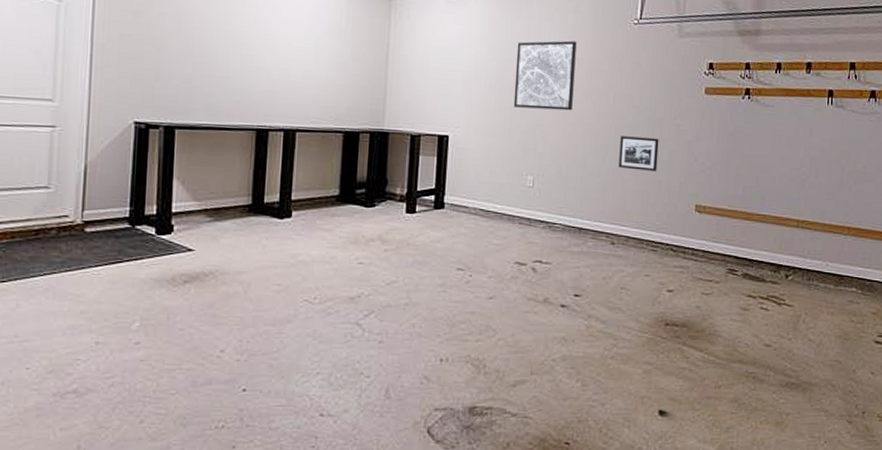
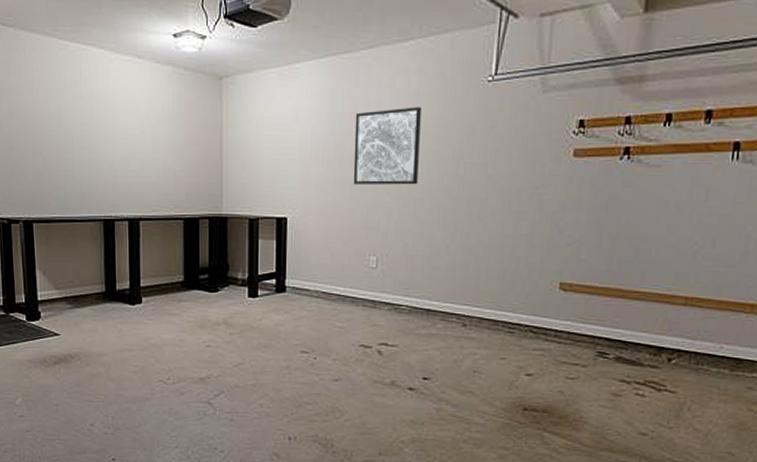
picture frame: present [618,136,659,172] -> none [470,209,518,248]

